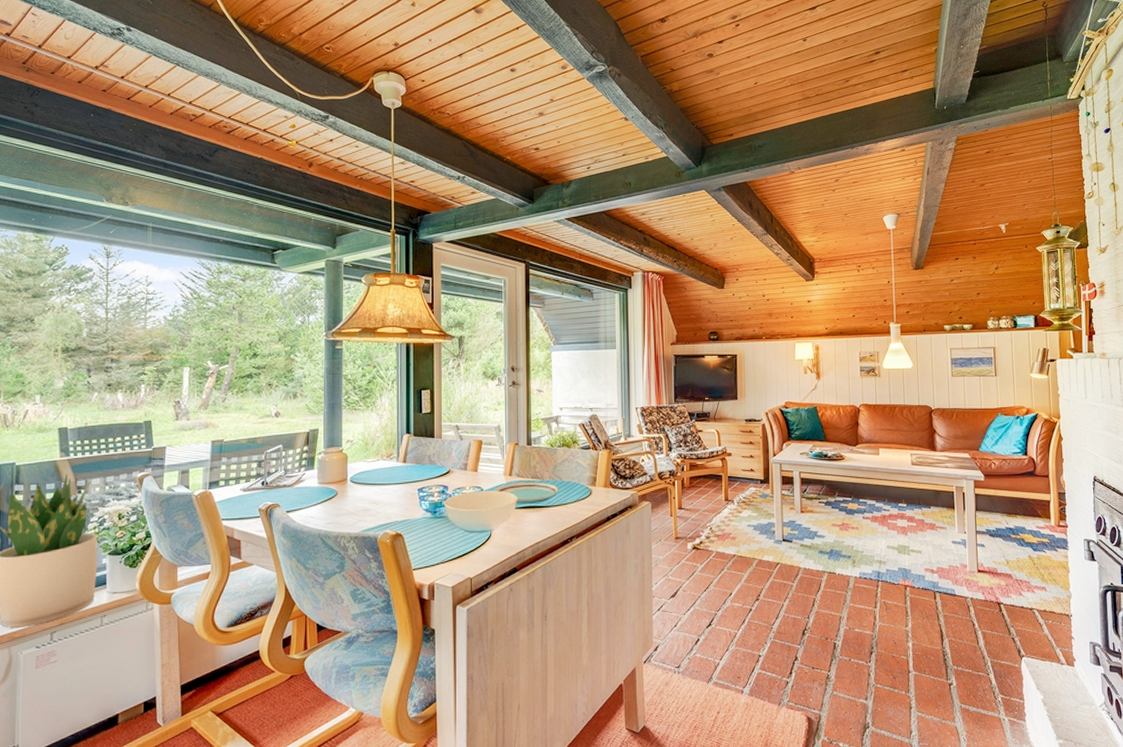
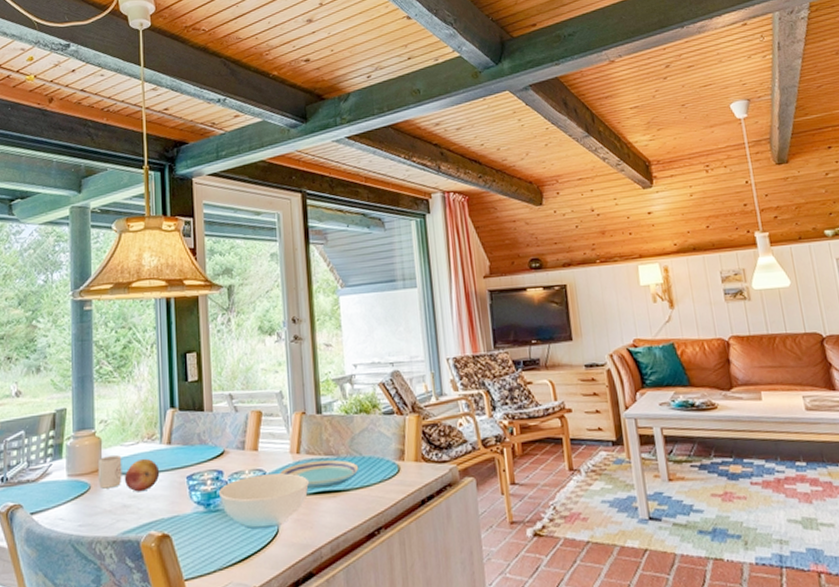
mug: none [344,469,364,495] -> present [97,455,122,489]
fruit: none [365,472,396,499] -> present [124,458,160,492]

